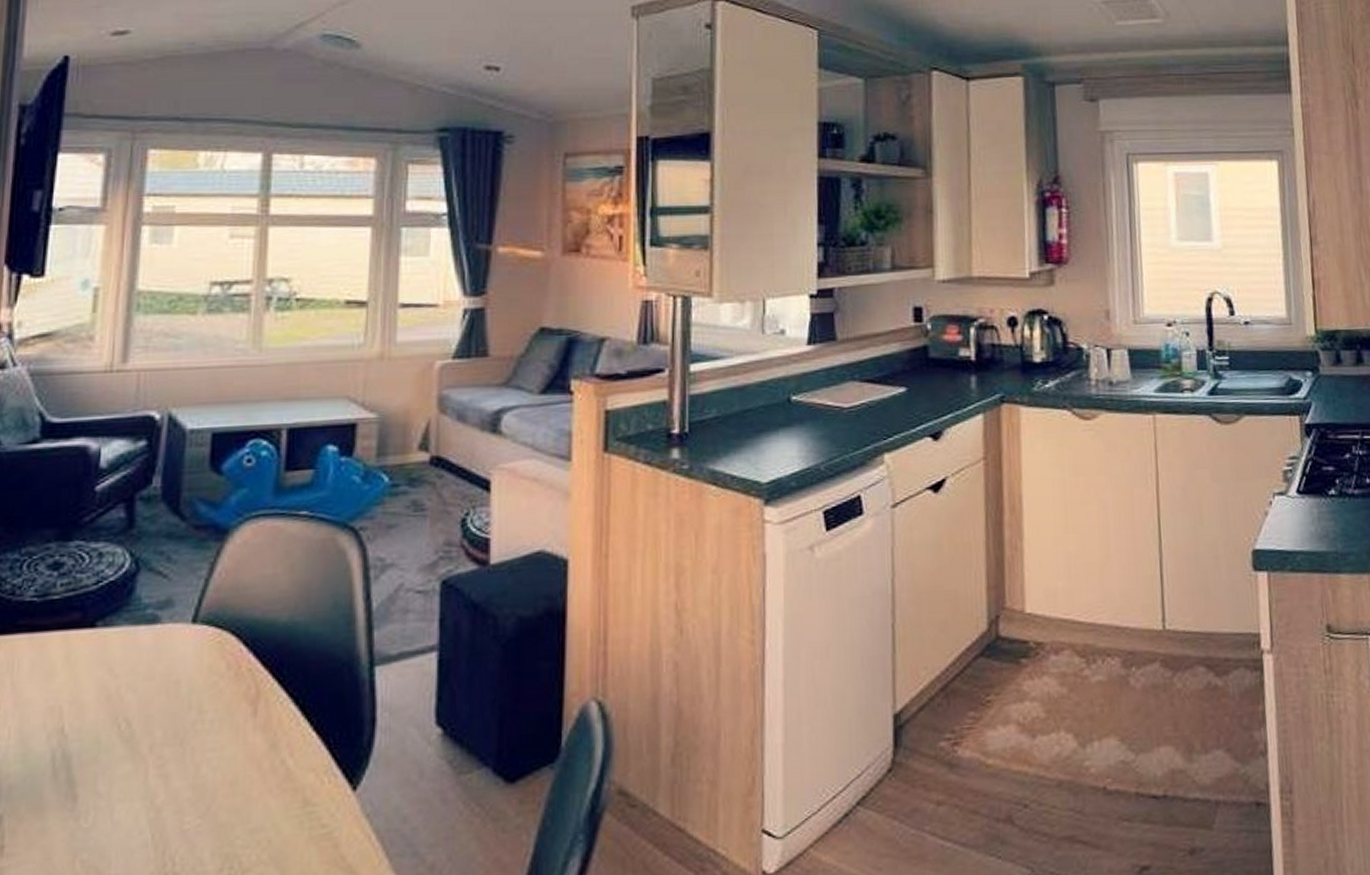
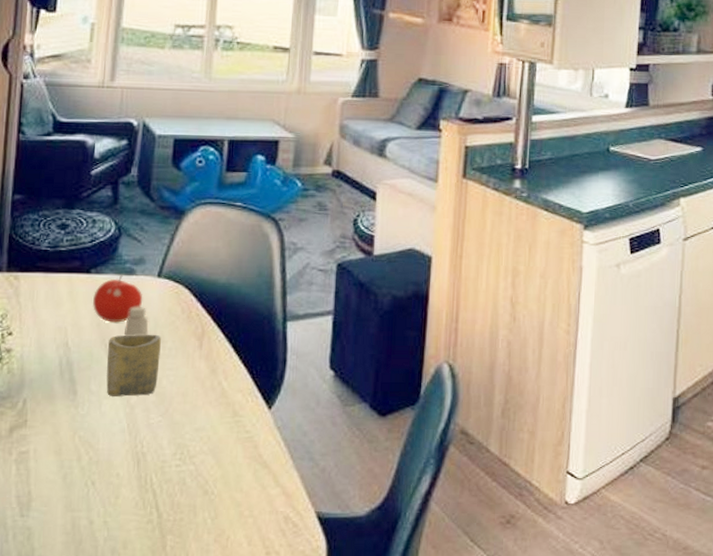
fruit: none [100,625,172,693] -> present [93,275,143,323]
cup: none [120,702,198,798] -> present [106,334,161,397]
saltshaker: none [146,667,181,710] -> present [124,307,149,336]

